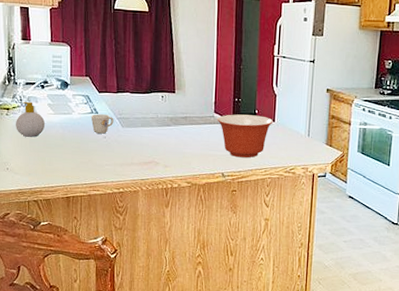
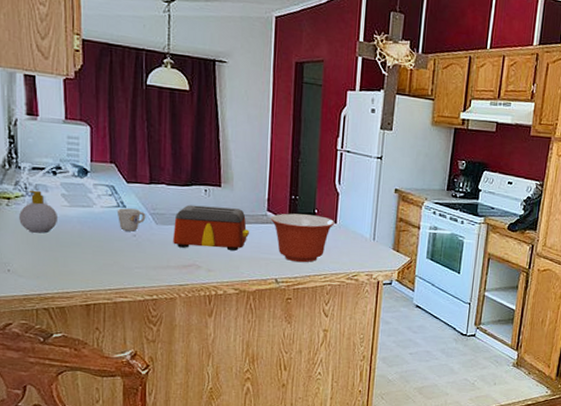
toaster: none [136,109,199,148] -> present [173,204,249,251]

